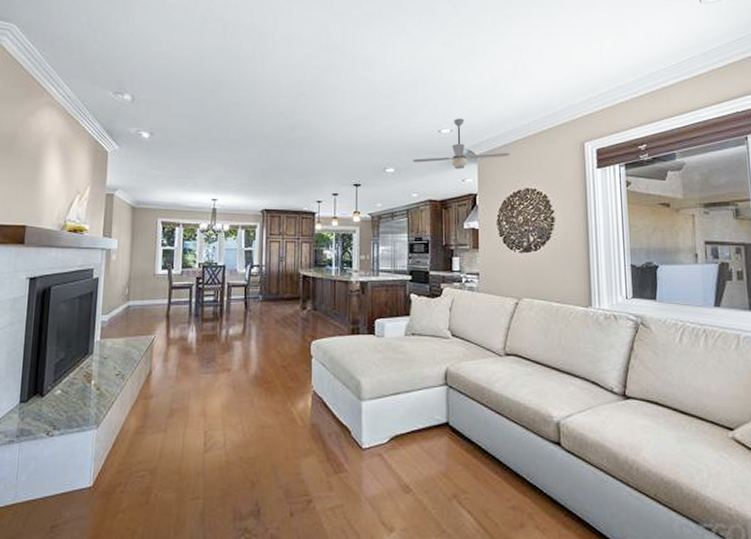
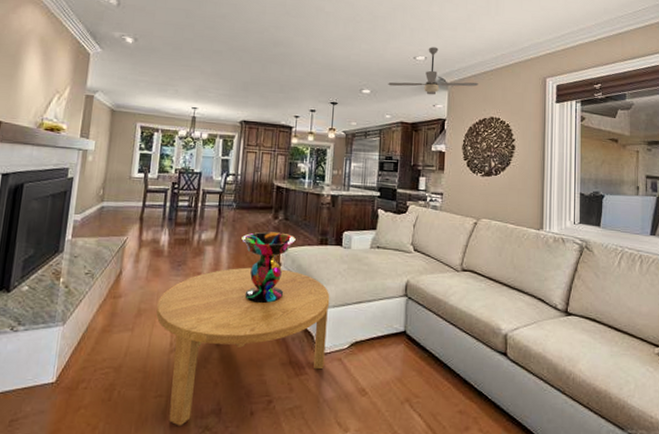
coffee table: none [188,361,366,529] -> present [156,267,330,426]
decorative bowl: none [270,323,326,399] -> present [241,231,296,304]

